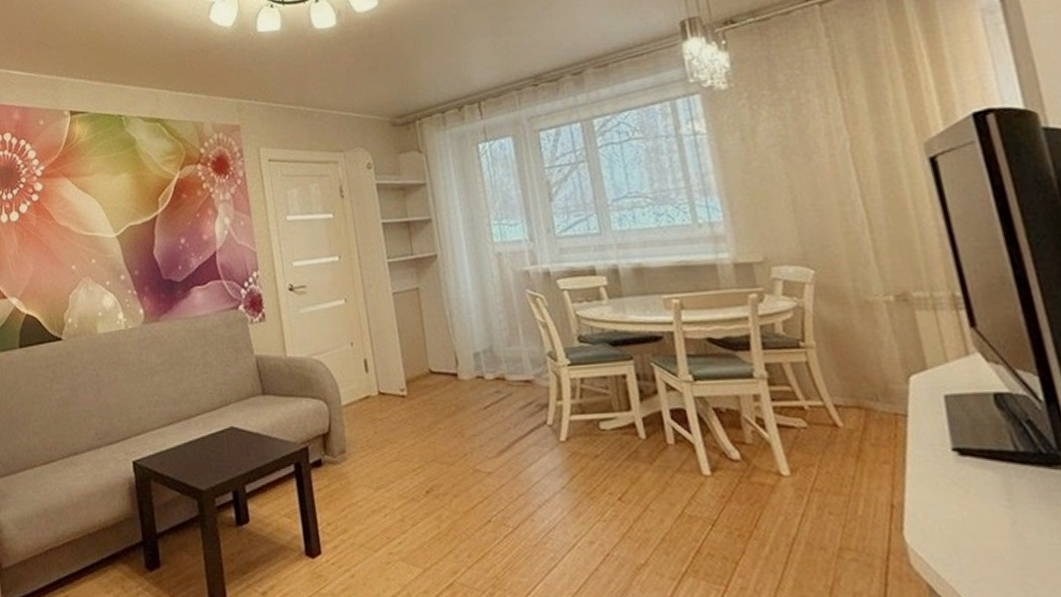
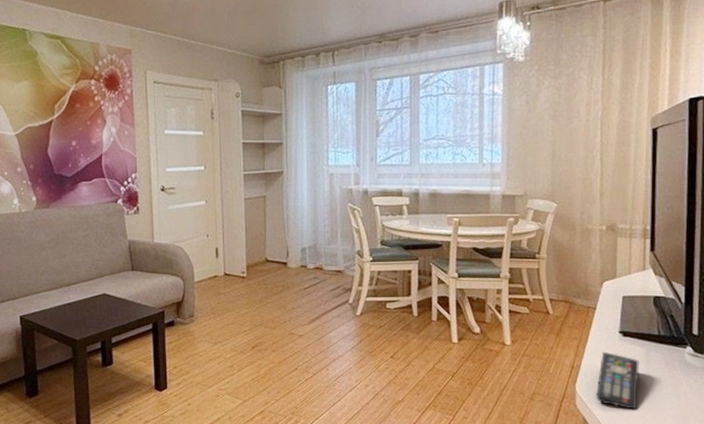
remote control: none [933,480,1011,572] -> present [596,351,639,410]

